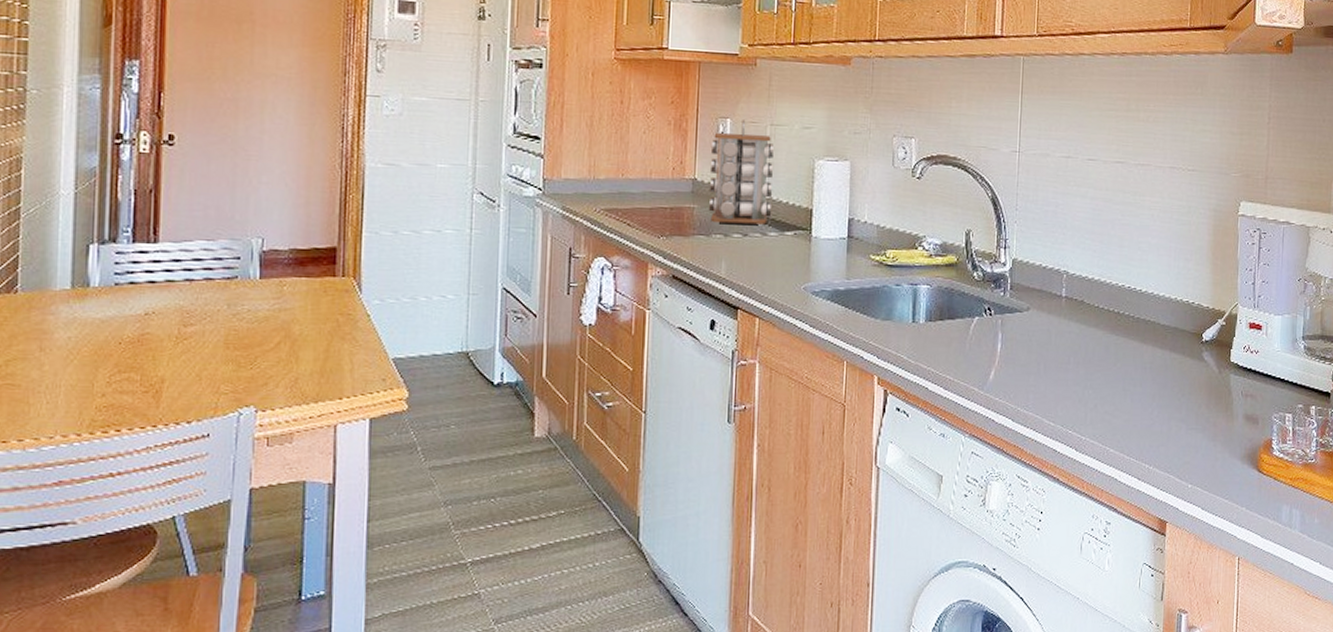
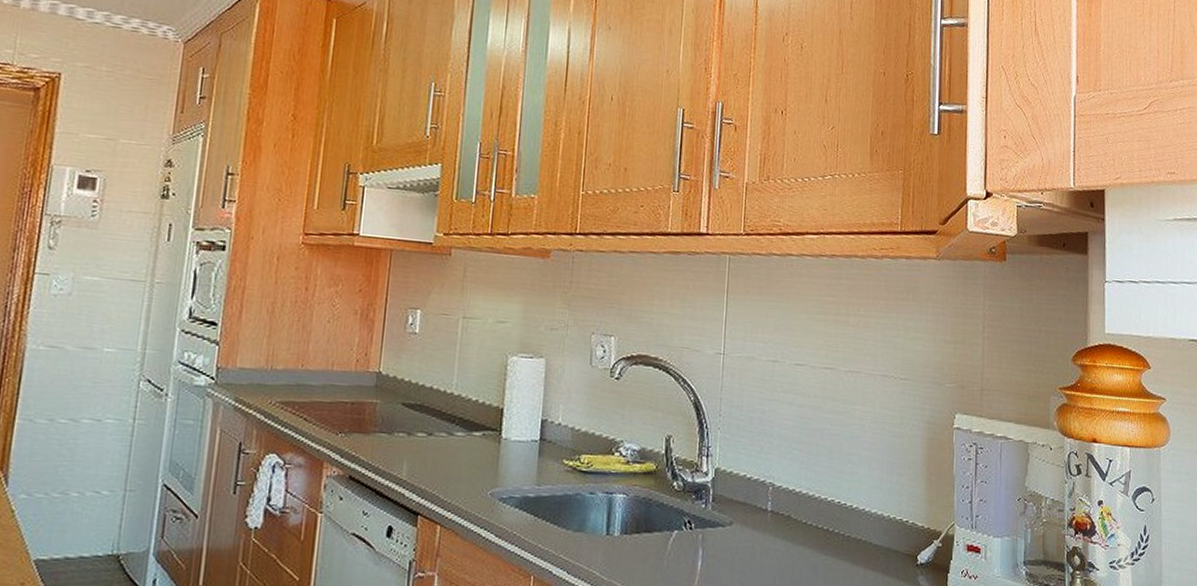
spice rack: present [709,120,774,226] -> none [393,311,465,424]

